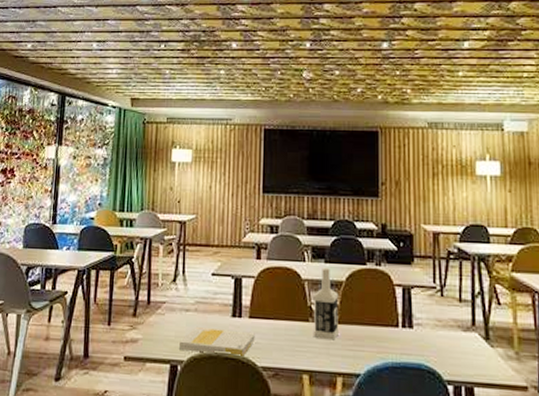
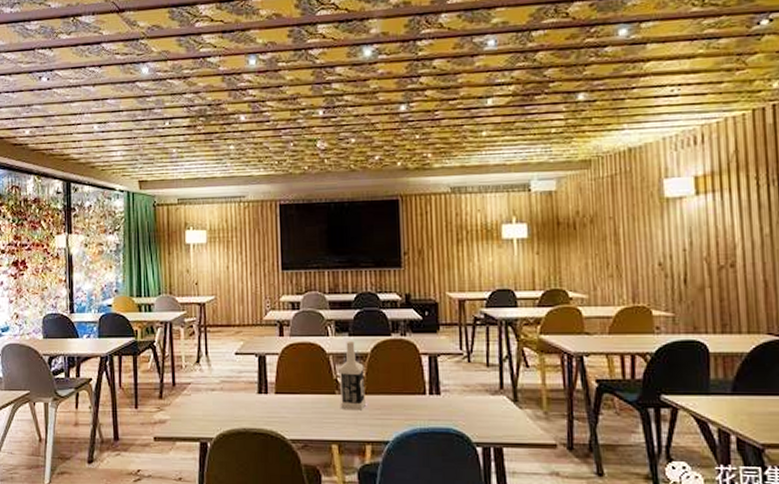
book: present [179,326,255,357] -> none [208,404,282,432]

